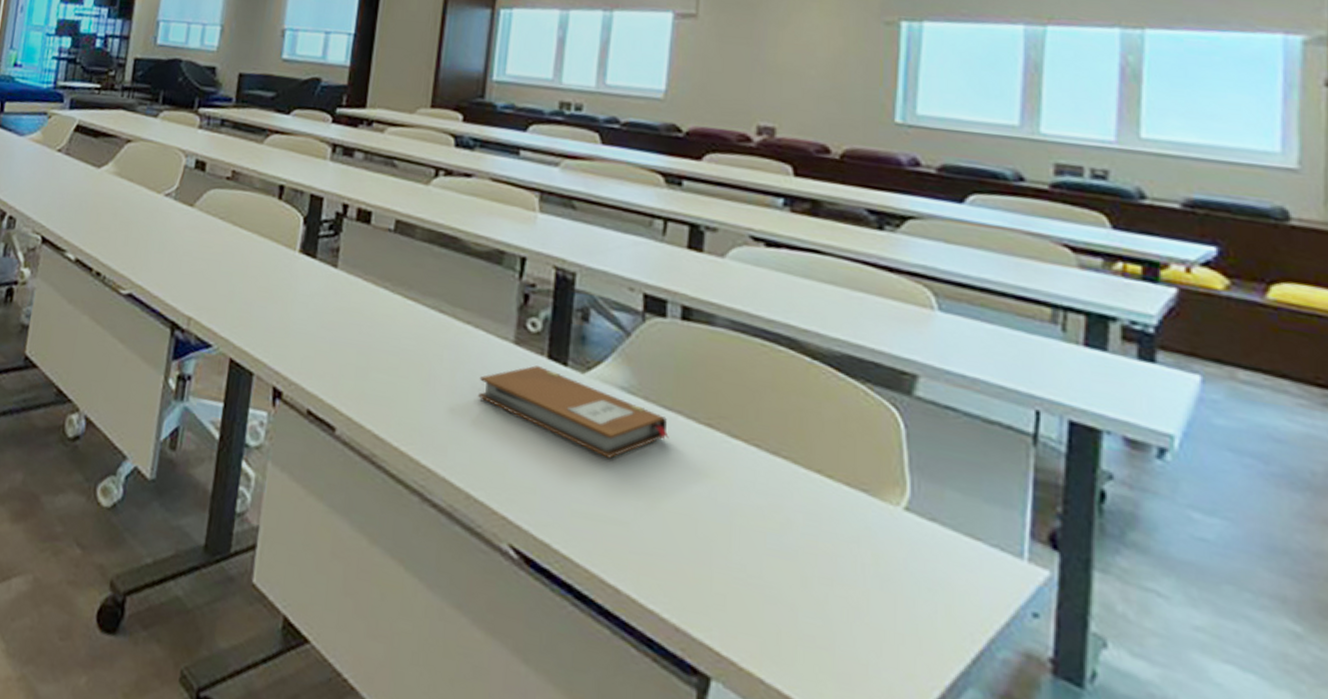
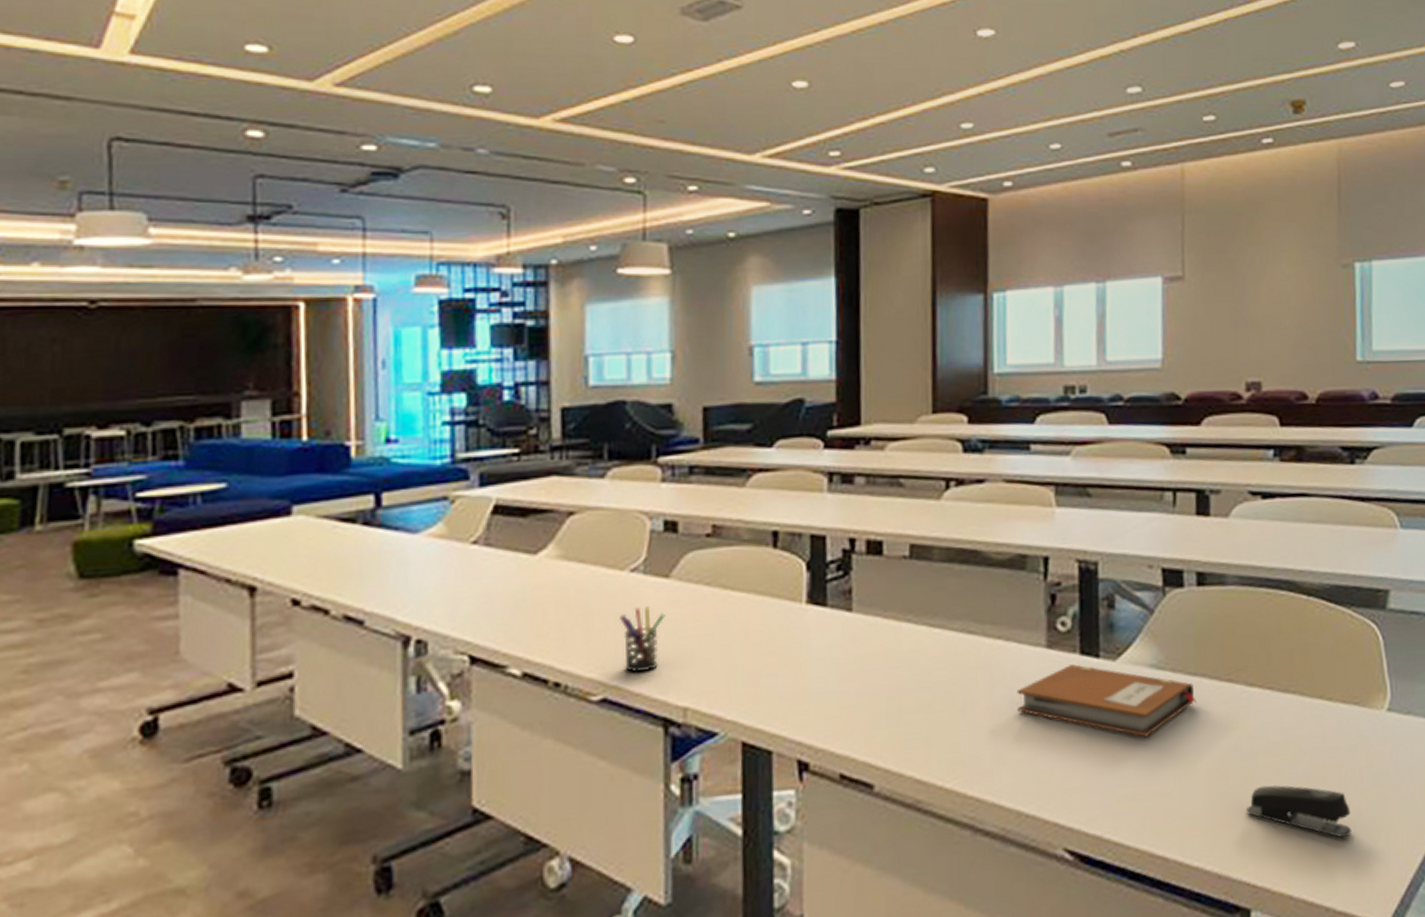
pen holder: none [148,225,186,280] -> present [620,606,666,672]
stapler: none [715,547,846,638] -> present [1245,785,1352,838]

